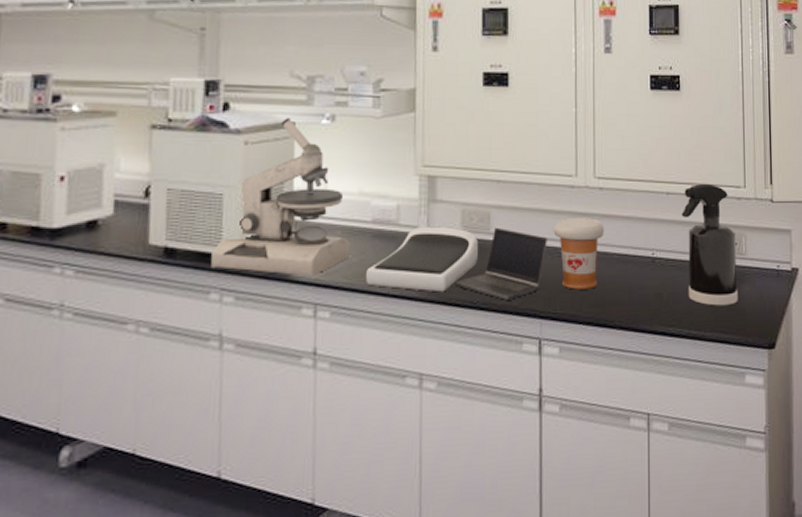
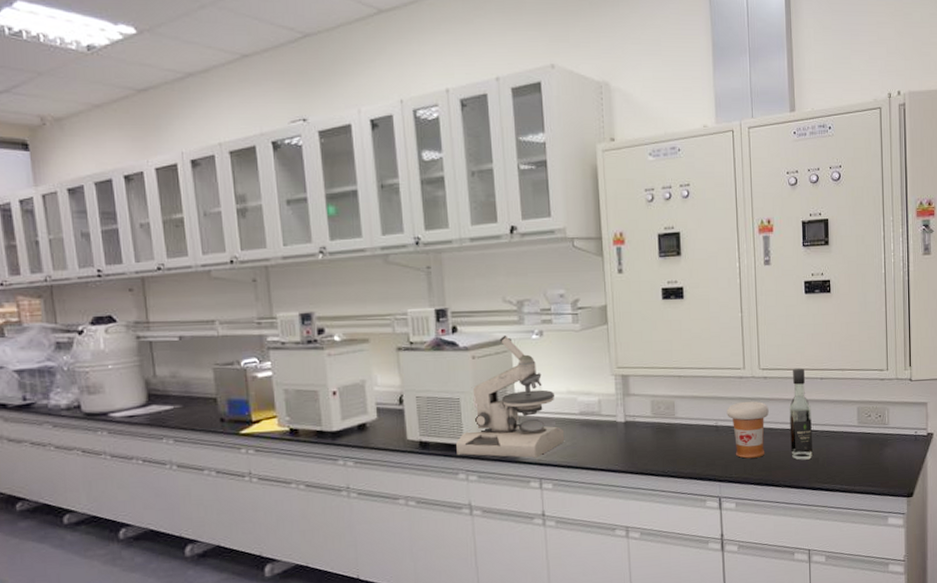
scale: present [366,226,479,293] -> none [578,414,667,466]
laptop computer: present [454,227,549,300] -> none [648,413,723,469]
bottle: none [629,178,655,295] -> present [789,367,813,460]
spray bottle: present [681,184,738,306] -> none [833,369,882,466]

